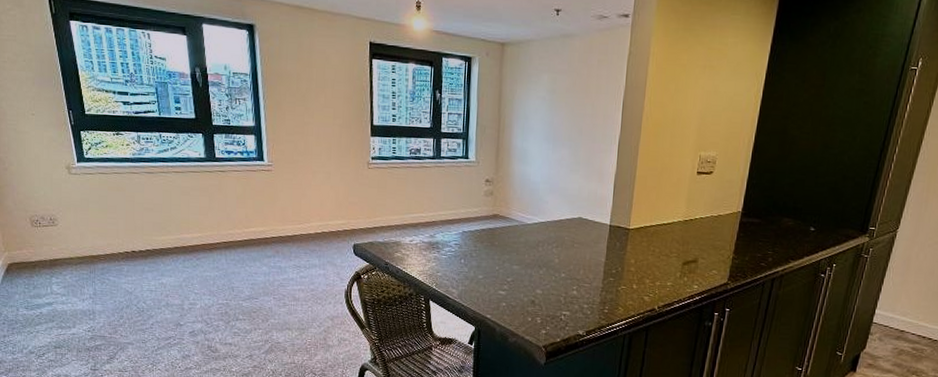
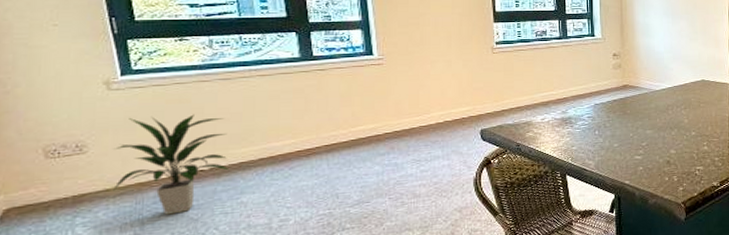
indoor plant: none [74,200,152,286] -> present [113,114,228,215]

